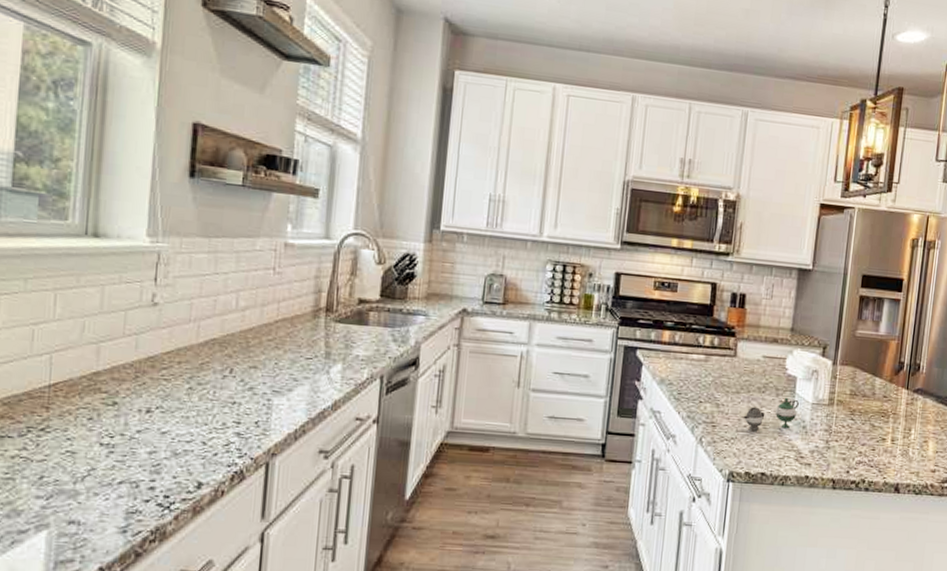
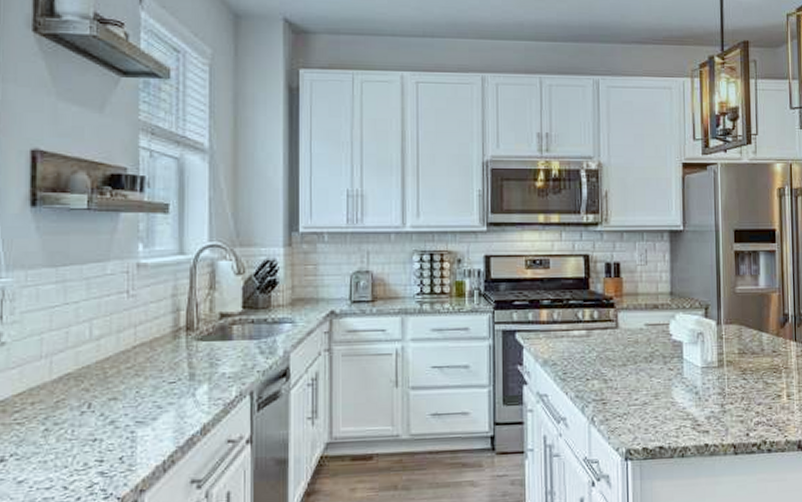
teapot: present [743,397,799,431] -> none [633,364,688,403]

